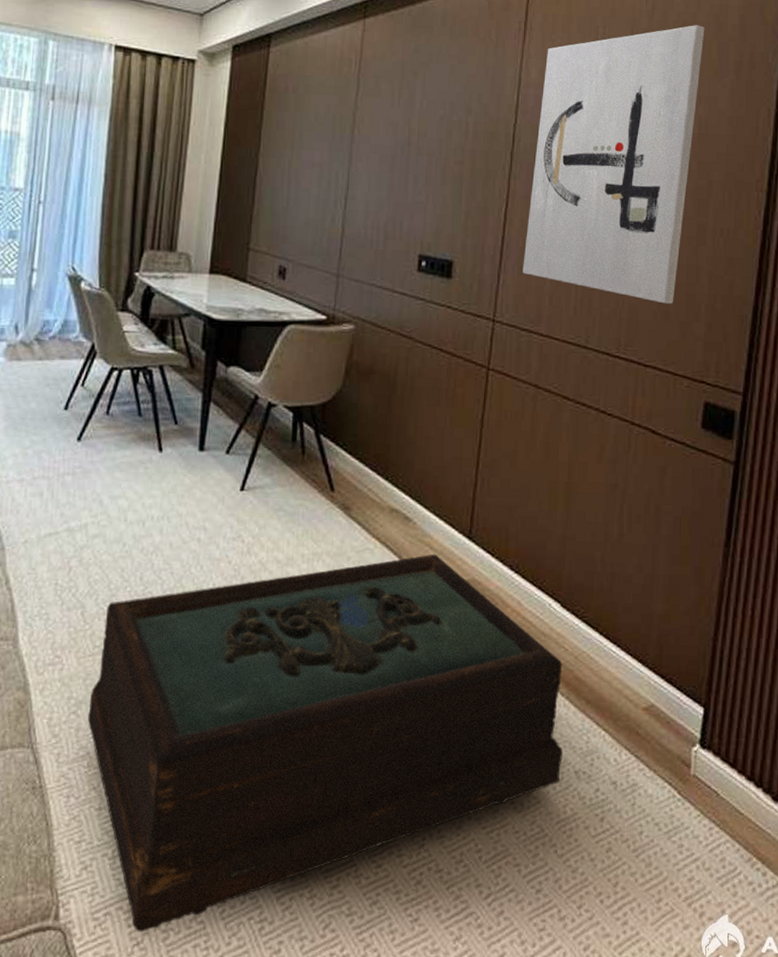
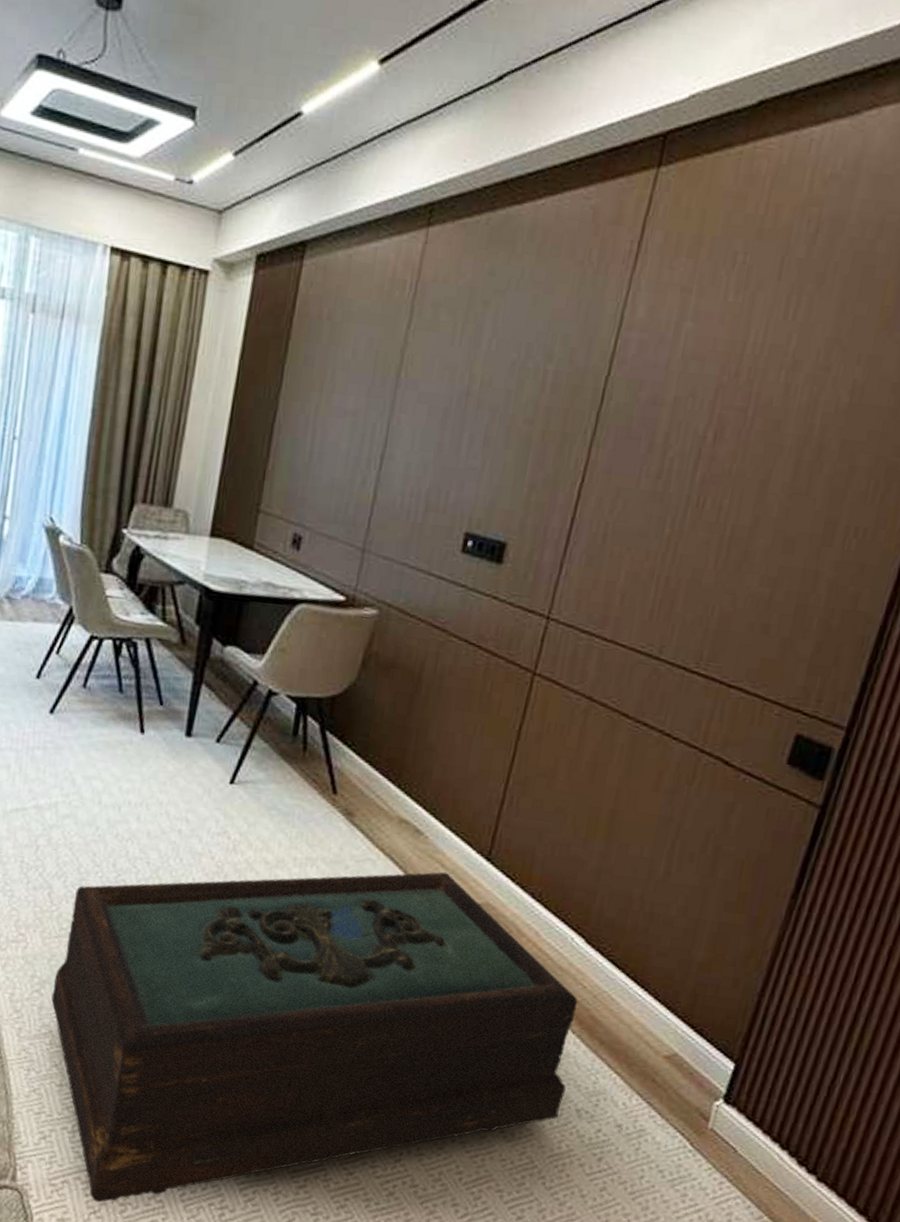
wall art: present [522,25,705,304] -> none [592,256,884,616]

